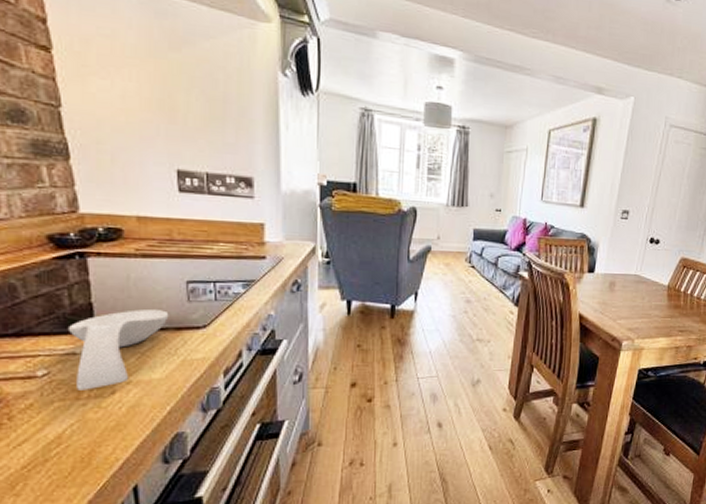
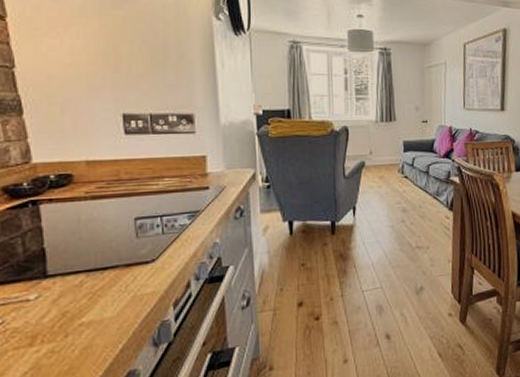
spoon rest: present [67,308,169,390] -> none [21,248,119,337]

